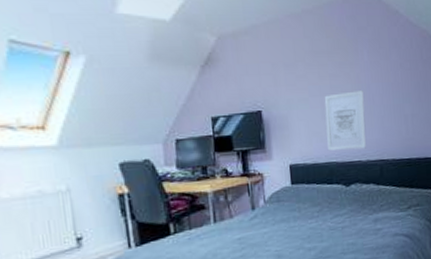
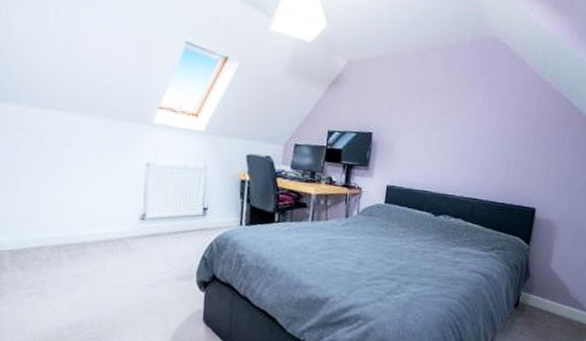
wall art: present [324,90,366,151] -> none [425,129,471,185]

